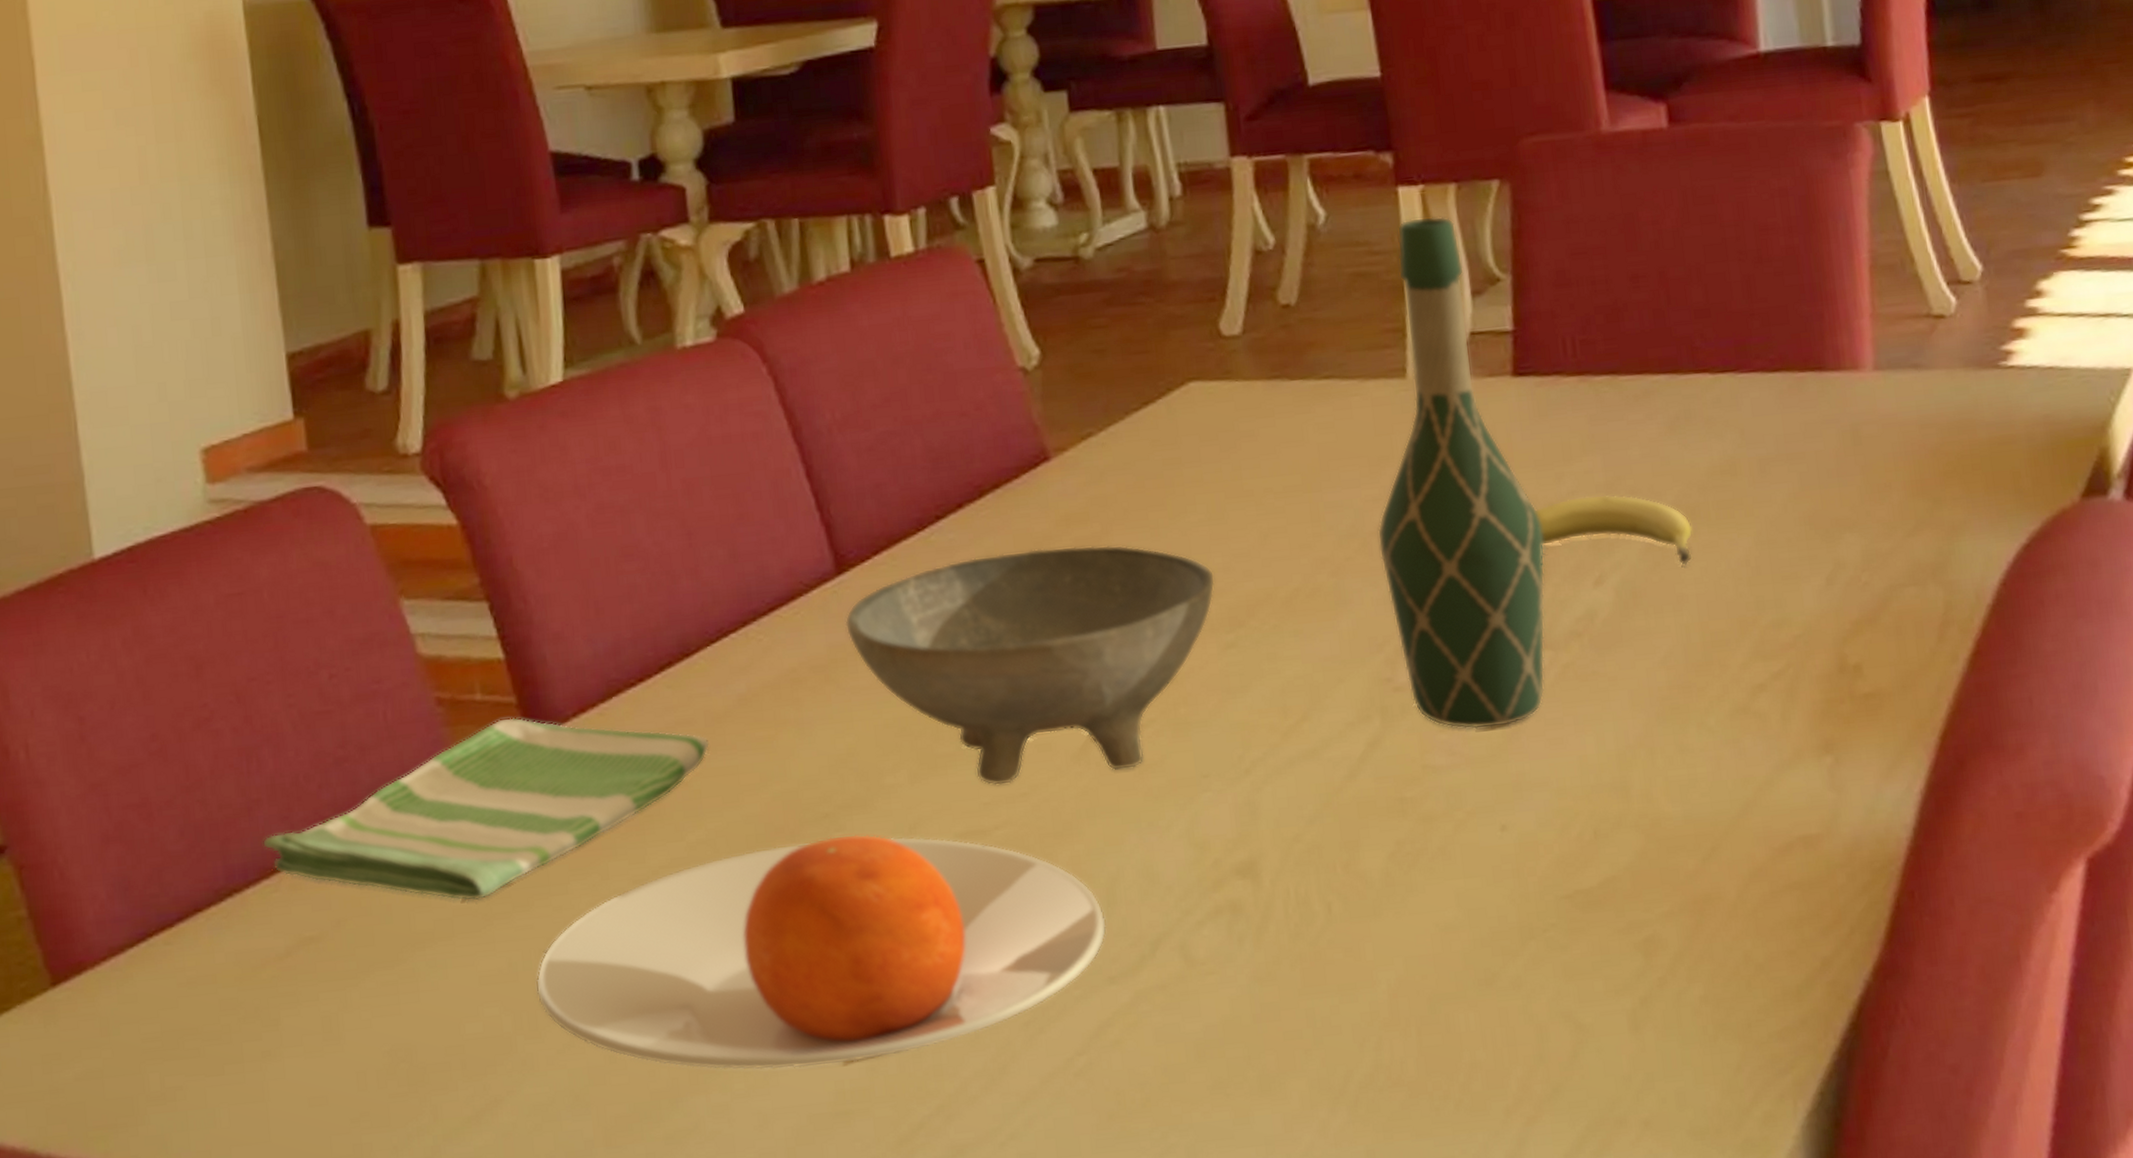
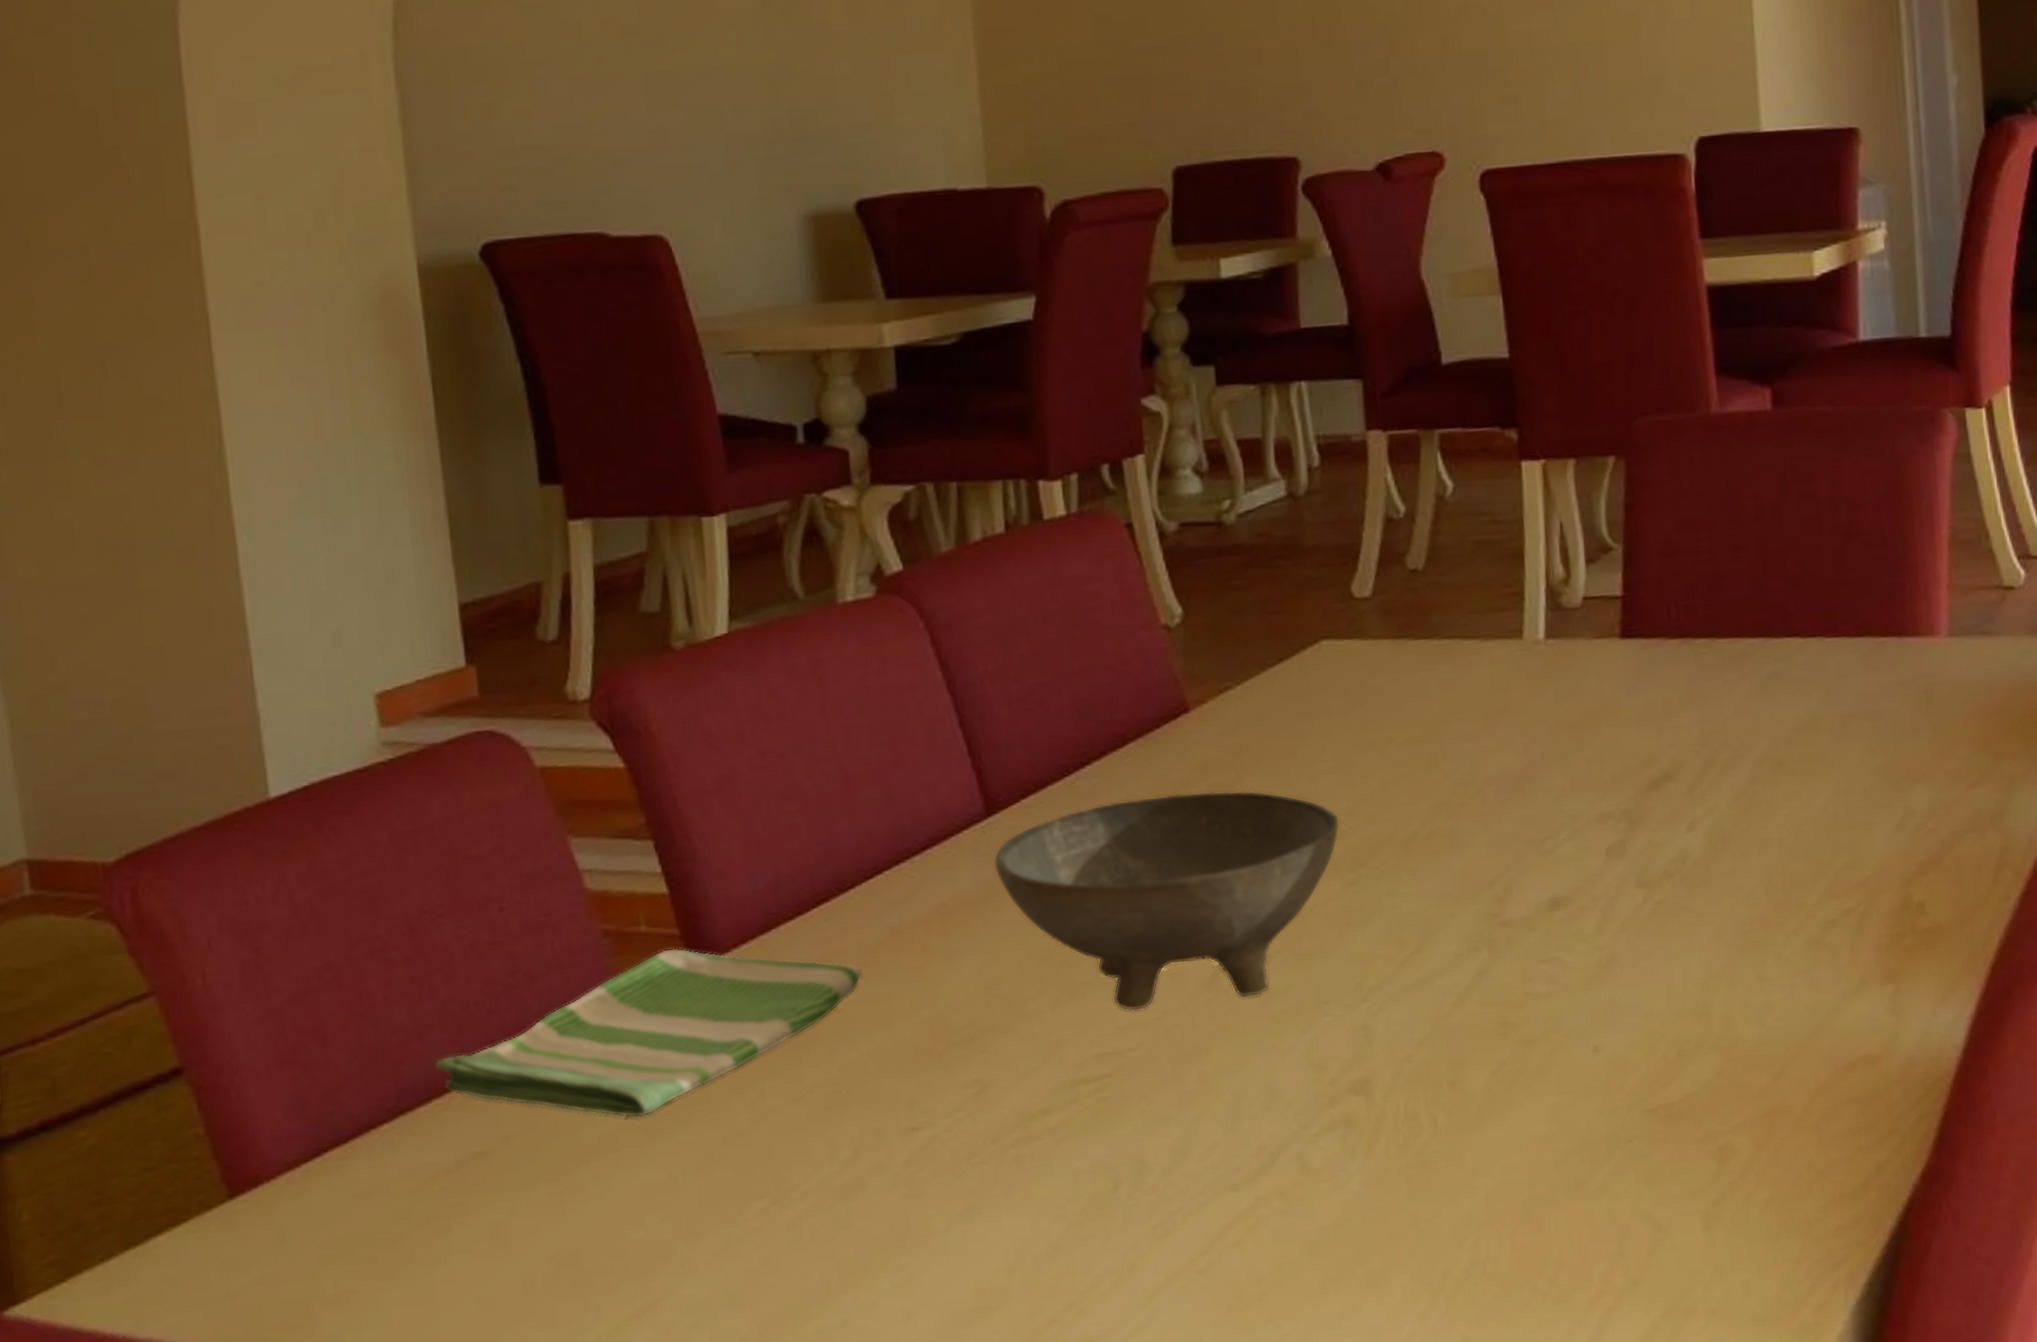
plate: present [535,834,1107,1071] -> none [695,1055,1231,1271]
wine bottle: present [1377,216,1545,730] -> none [1491,489,1644,960]
fruit: present [1535,494,1693,565] -> none [1636,747,1779,812]

